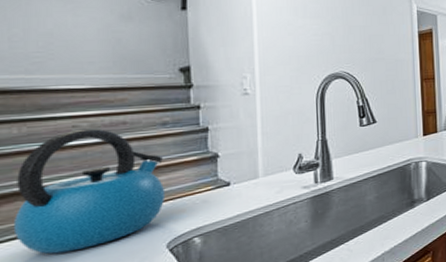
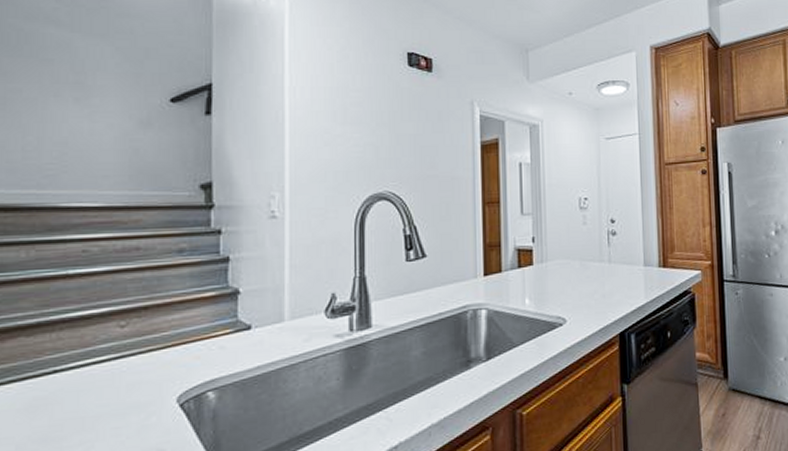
kettle: present [13,129,166,255] -> none [15,255,179,402]

